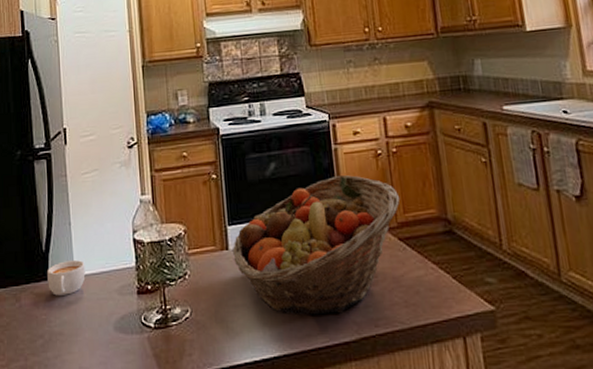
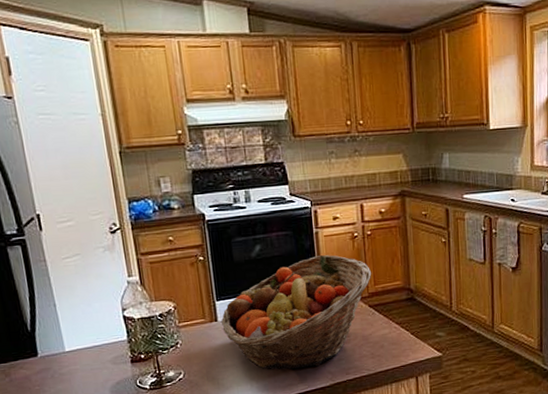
coffee cup: present [47,260,86,296] -> none [35,337,77,369]

